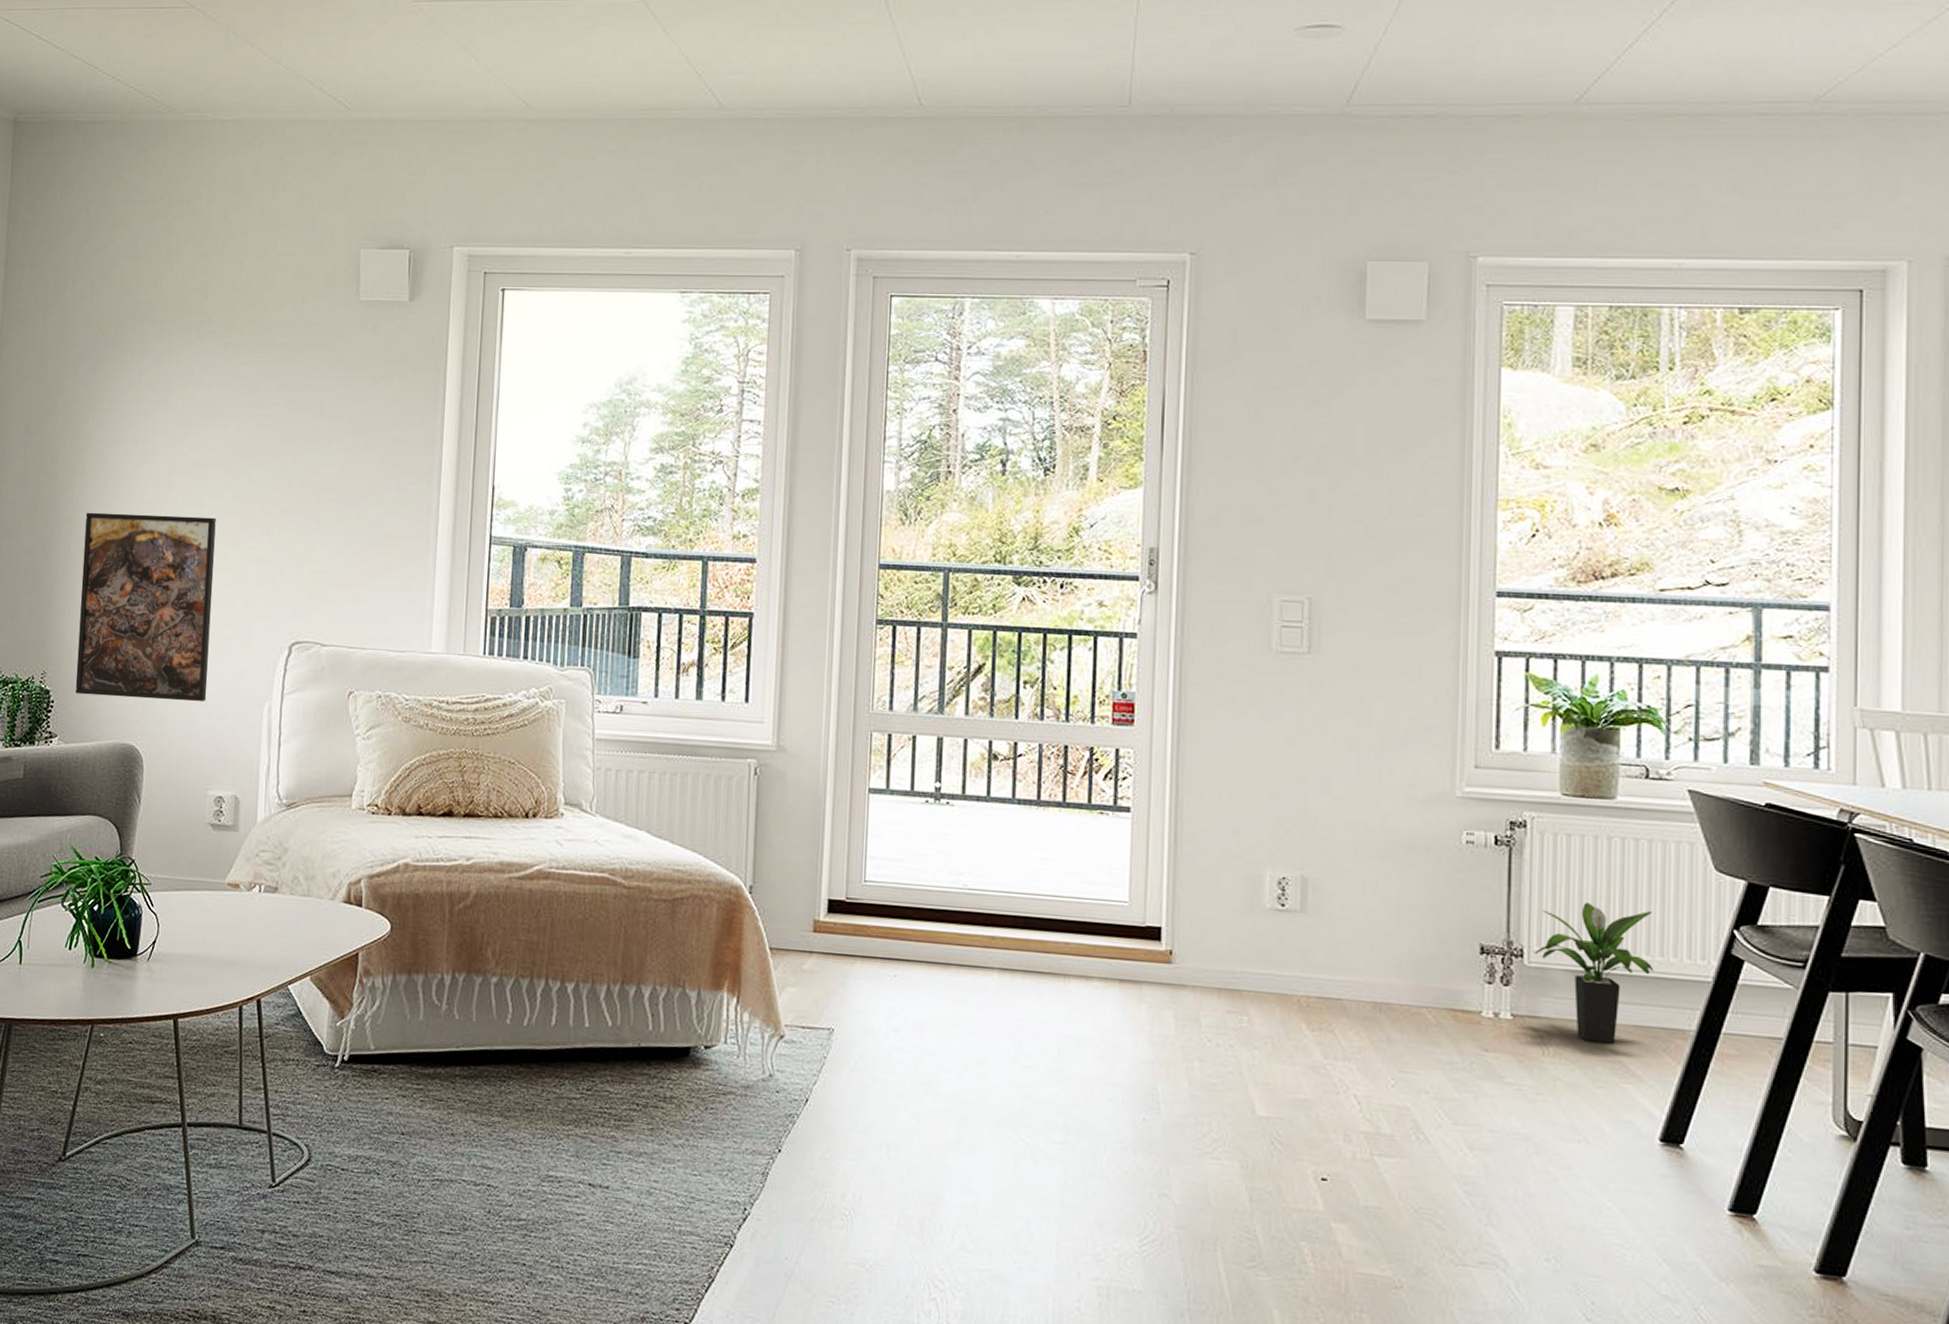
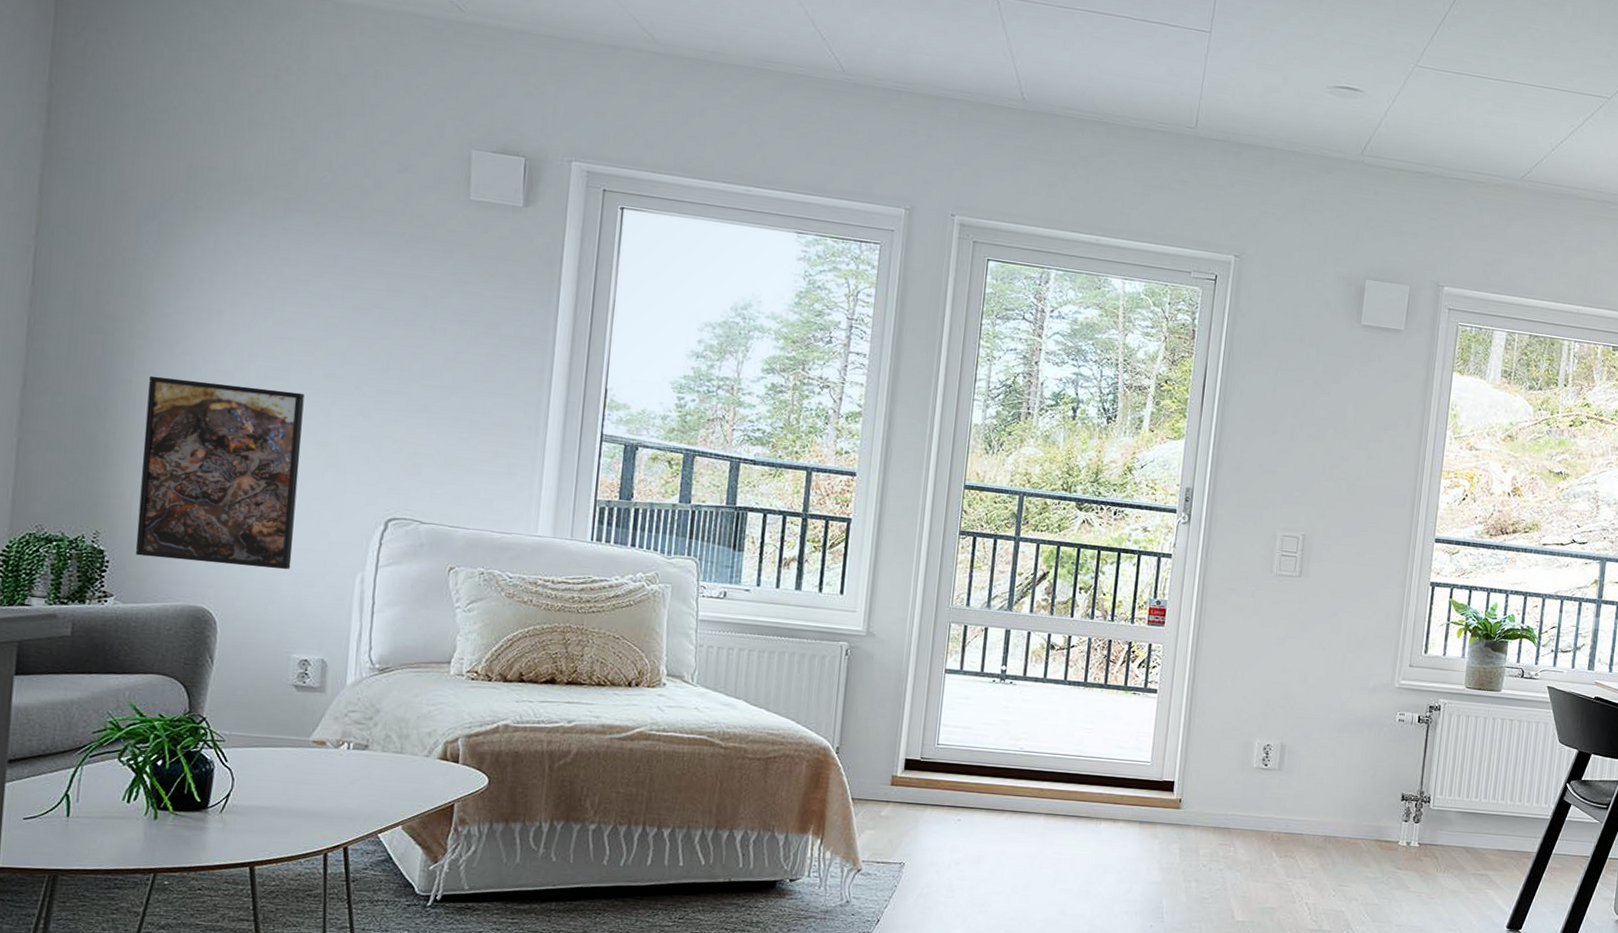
potted plant: present [1534,902,1654,1044] -> none [1438,764,1516,862]

